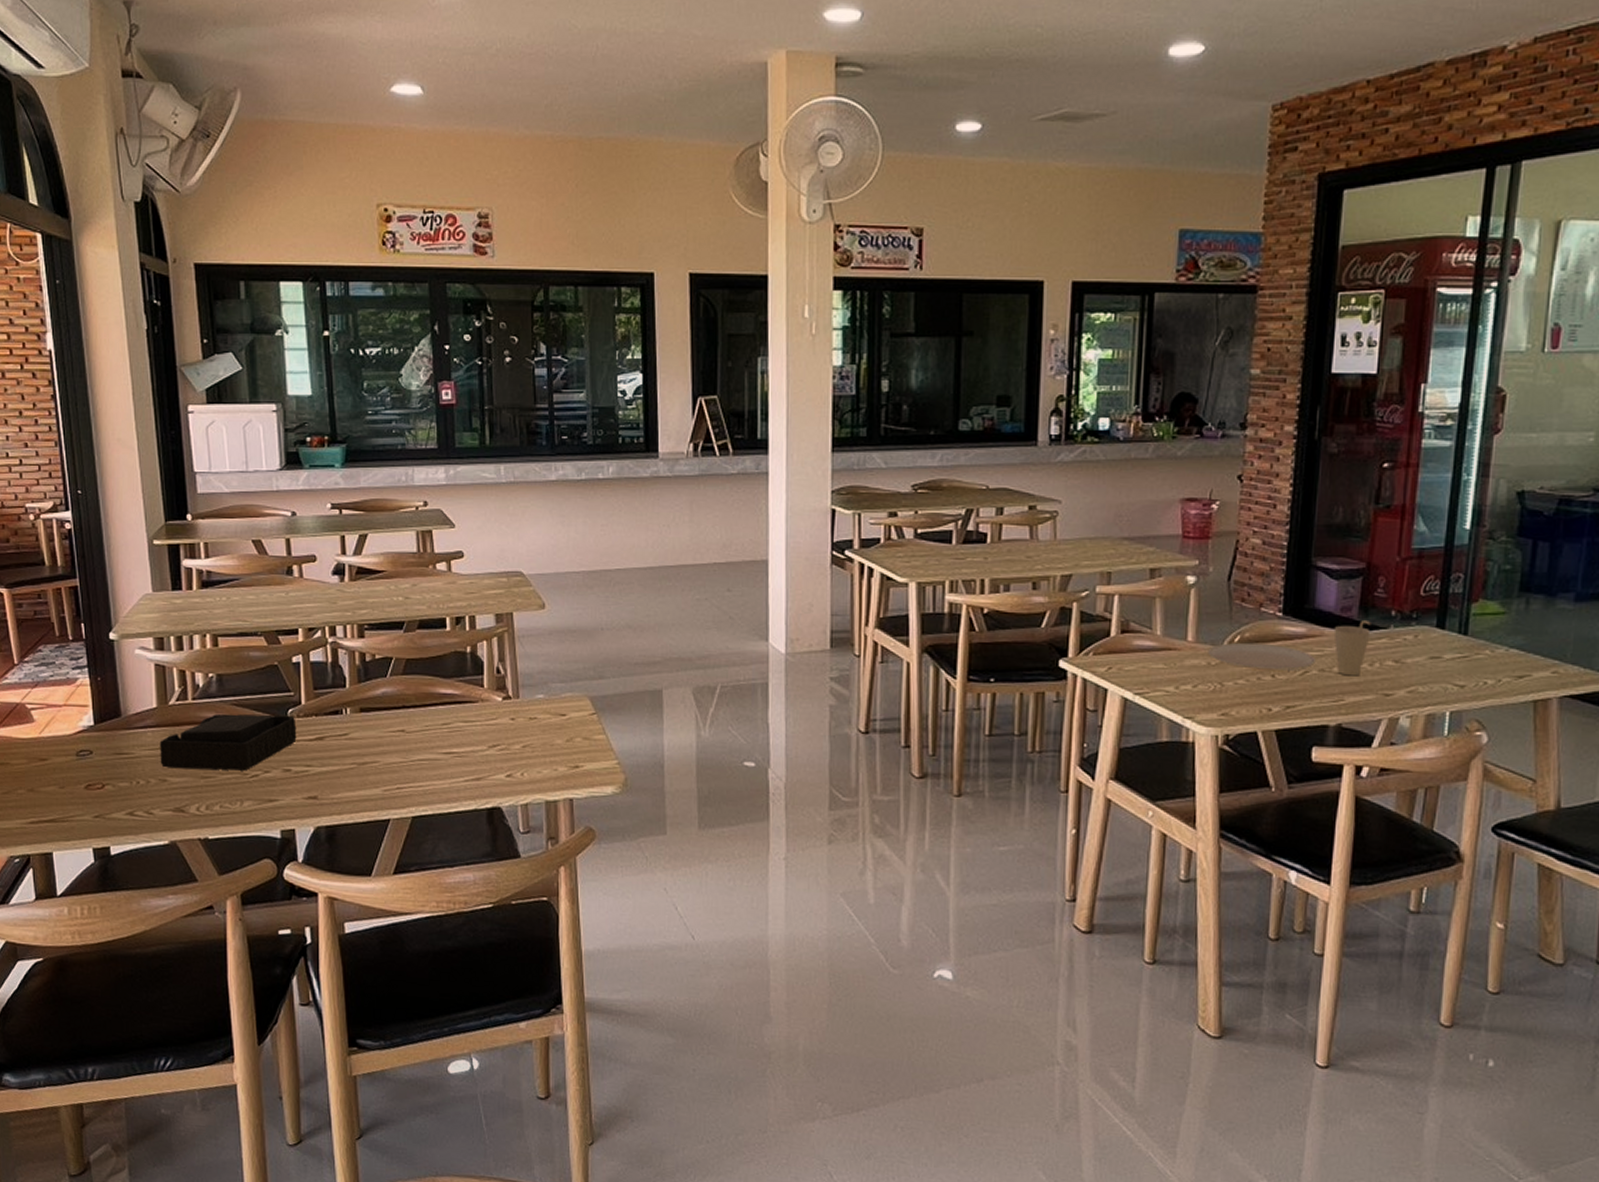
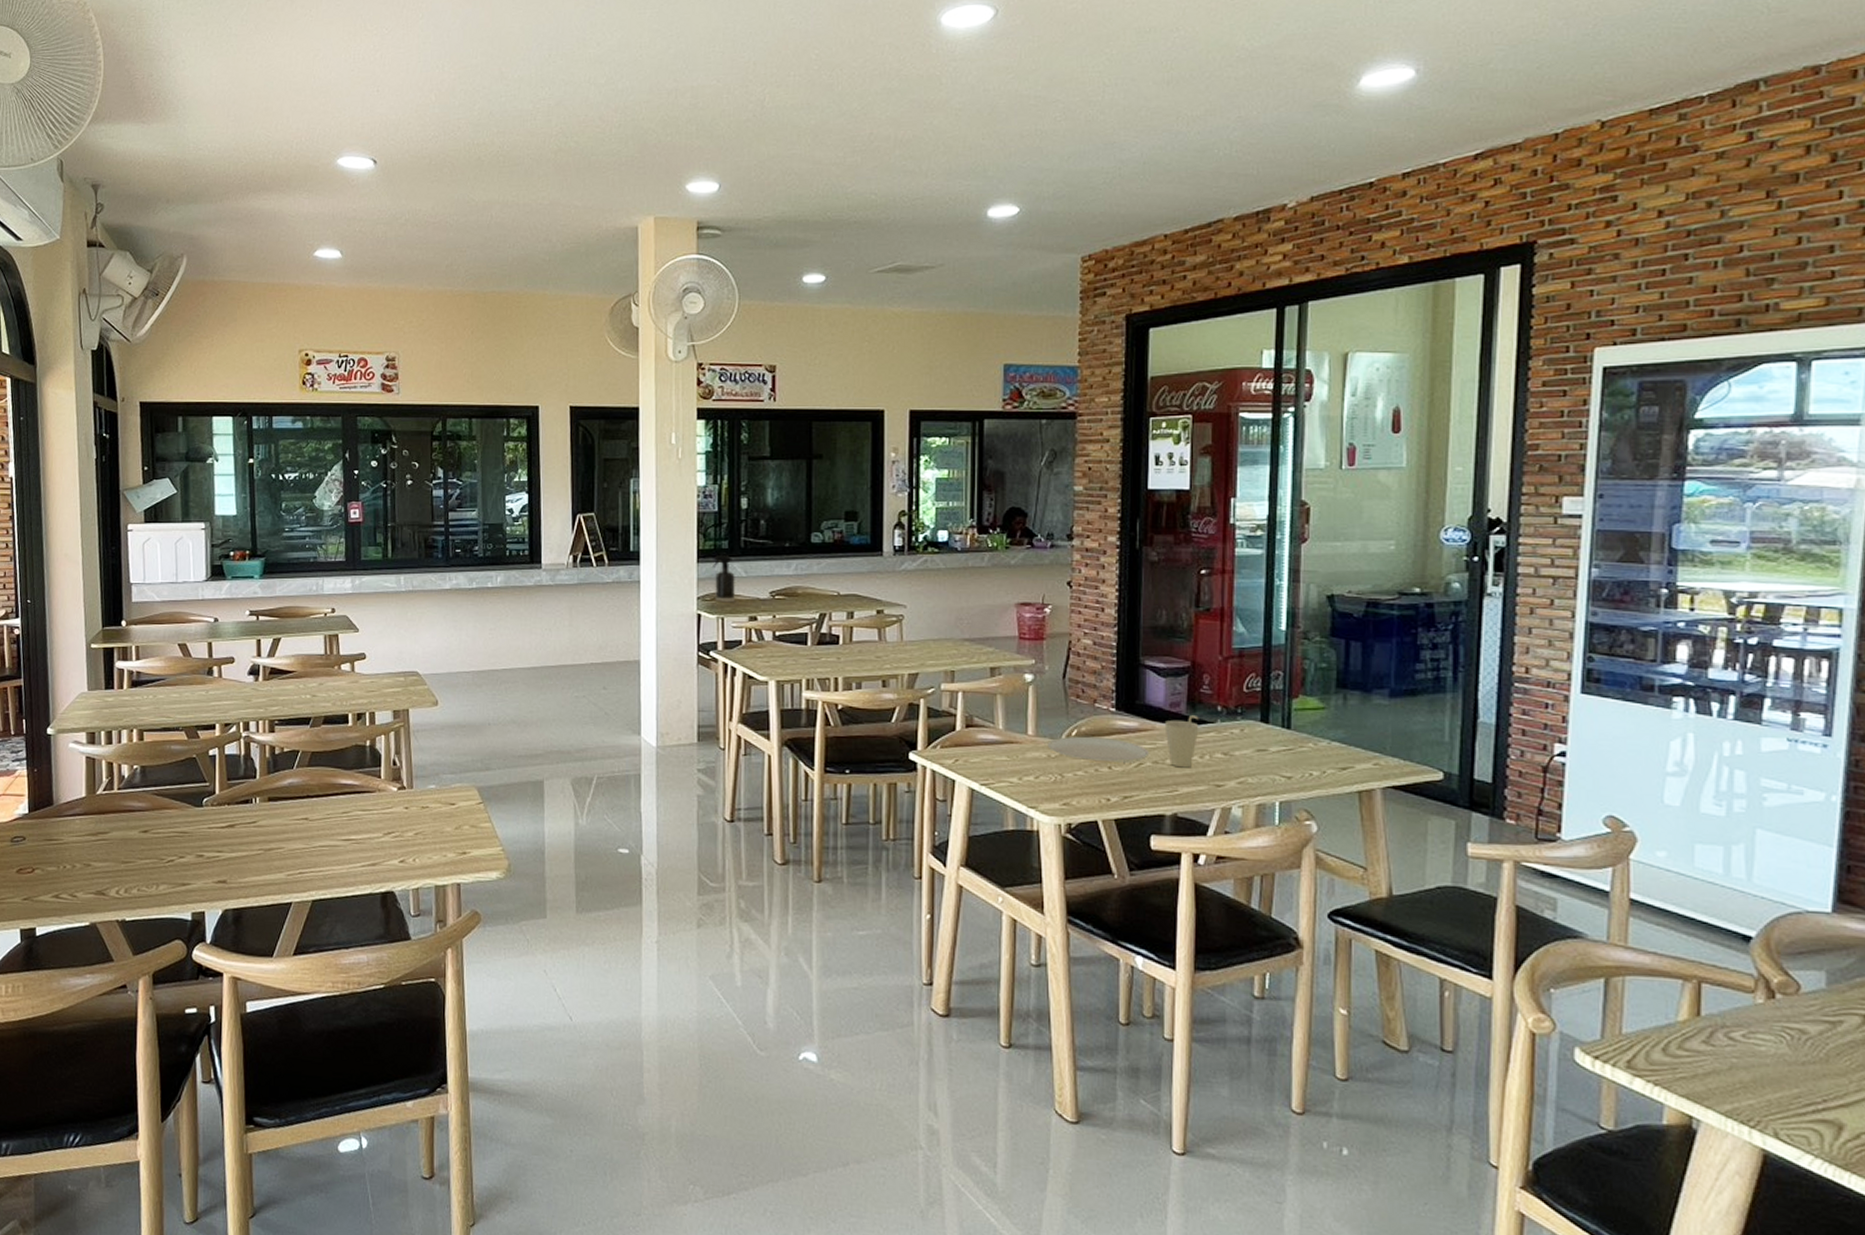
napkin holder: present [160,713,297,771] -> none [85,802,210,856]
spray bottle: none [849,444,874,497] -> present [713,555,735,603]

